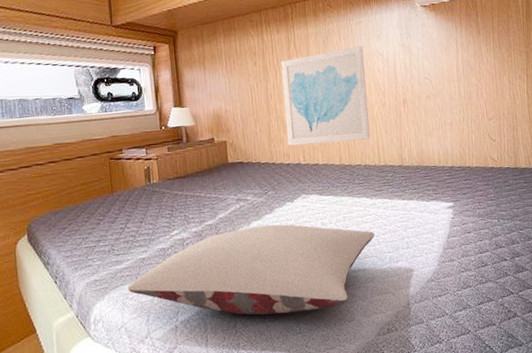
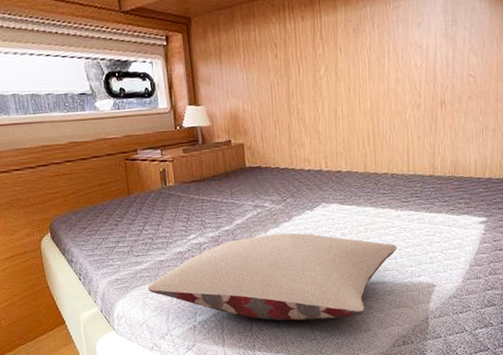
wall art: present [280,46,370,146] -> none [304,35,400,151]

